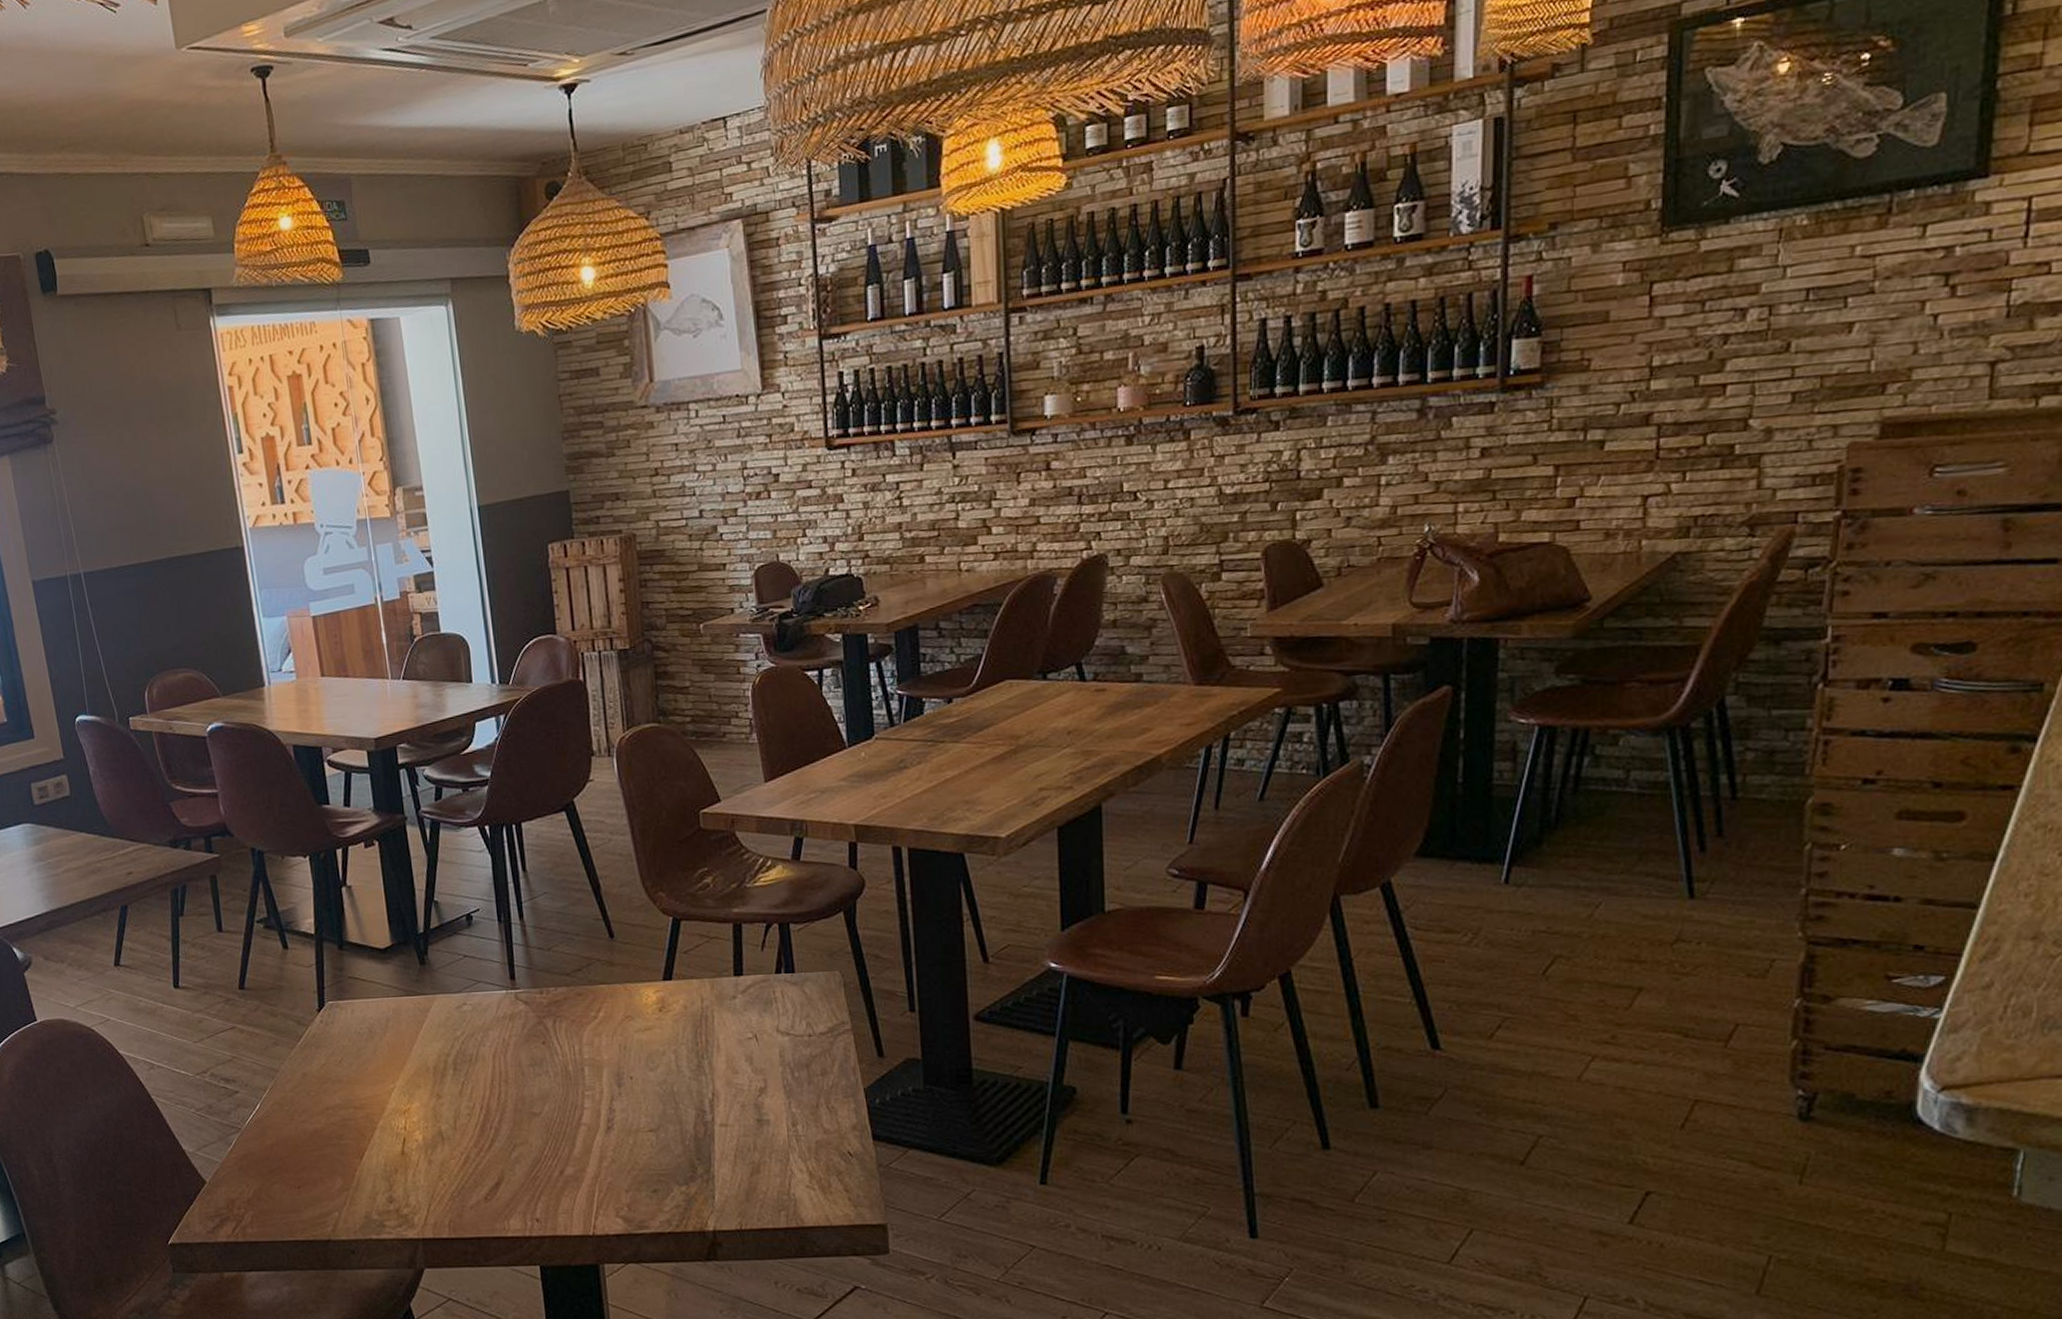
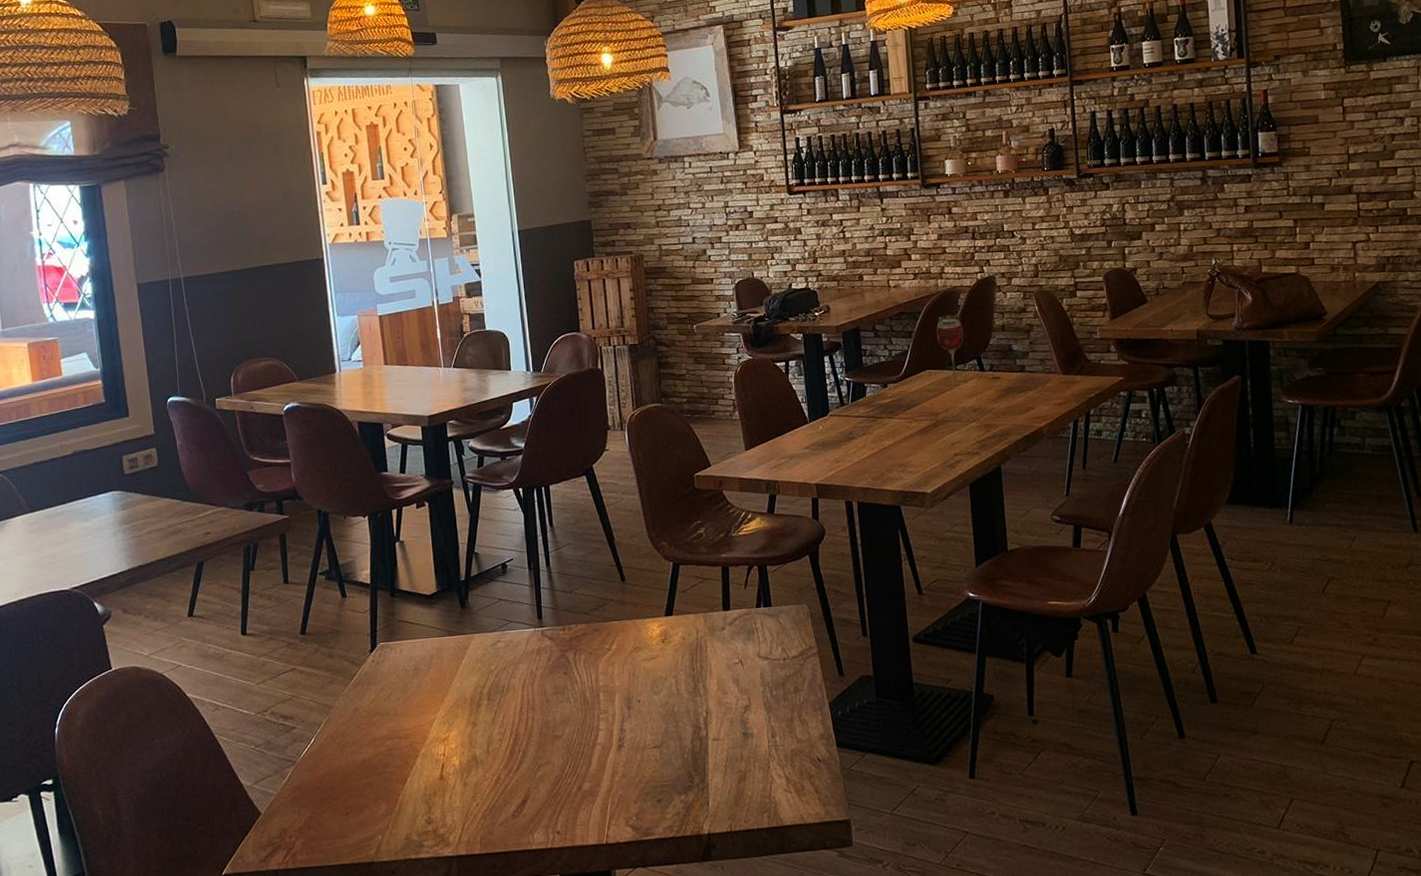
wineglass: none [1021,606,1061,702] -> present [936,314,967,387]

